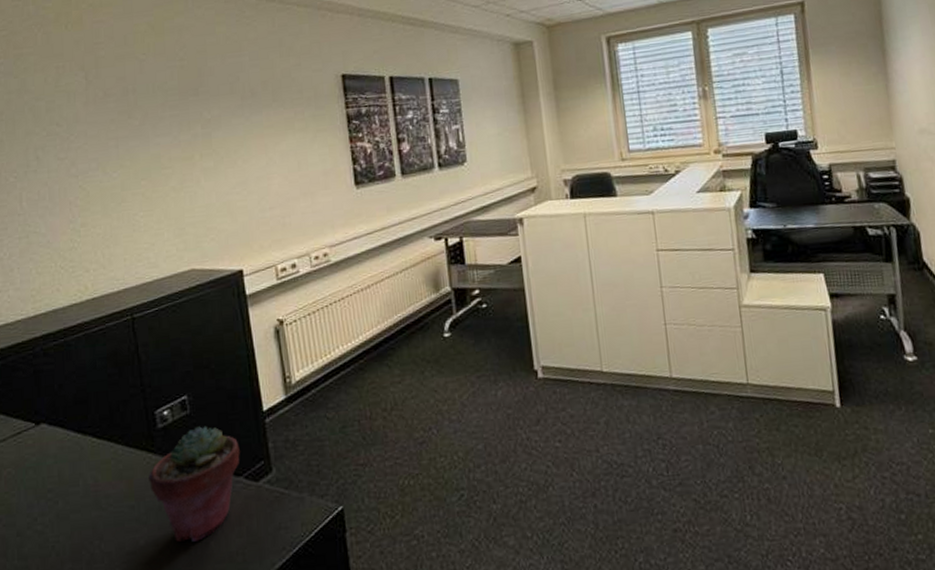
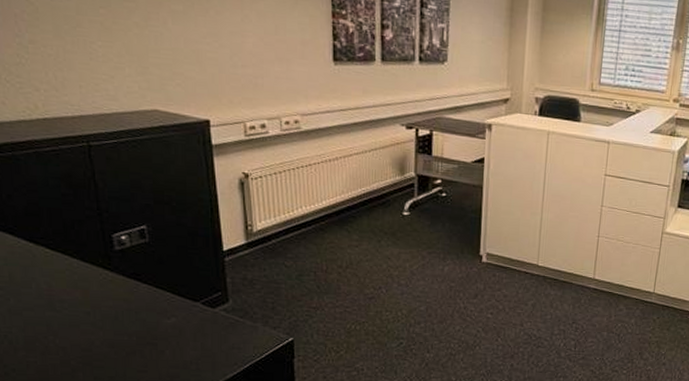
potted succulent: present [148,426,240,542] -> none [105,254,198,349]

